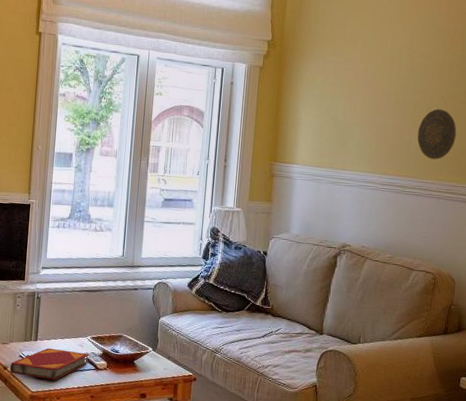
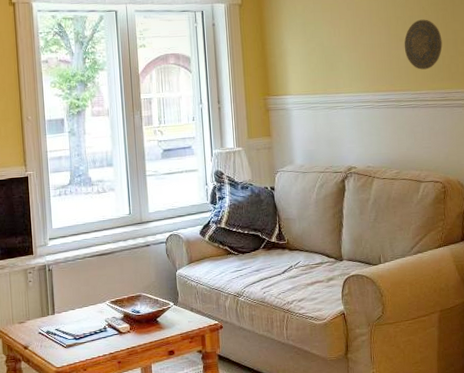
hardback book: present [9,348,90,381] -> none [30,318,111,353]

